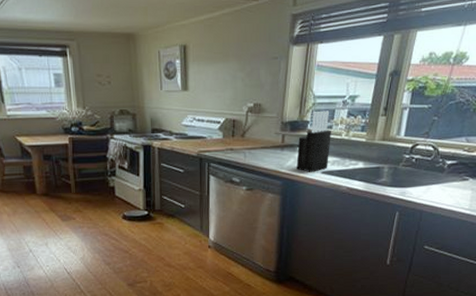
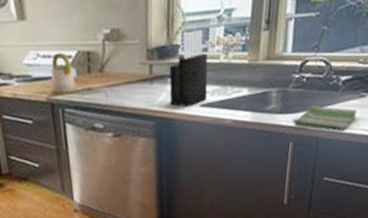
kettle: none [201,118,222,152] -> present [50,52,78,95]
dish towel: none [400,182,459,208] -> present [292,105,357,132]

